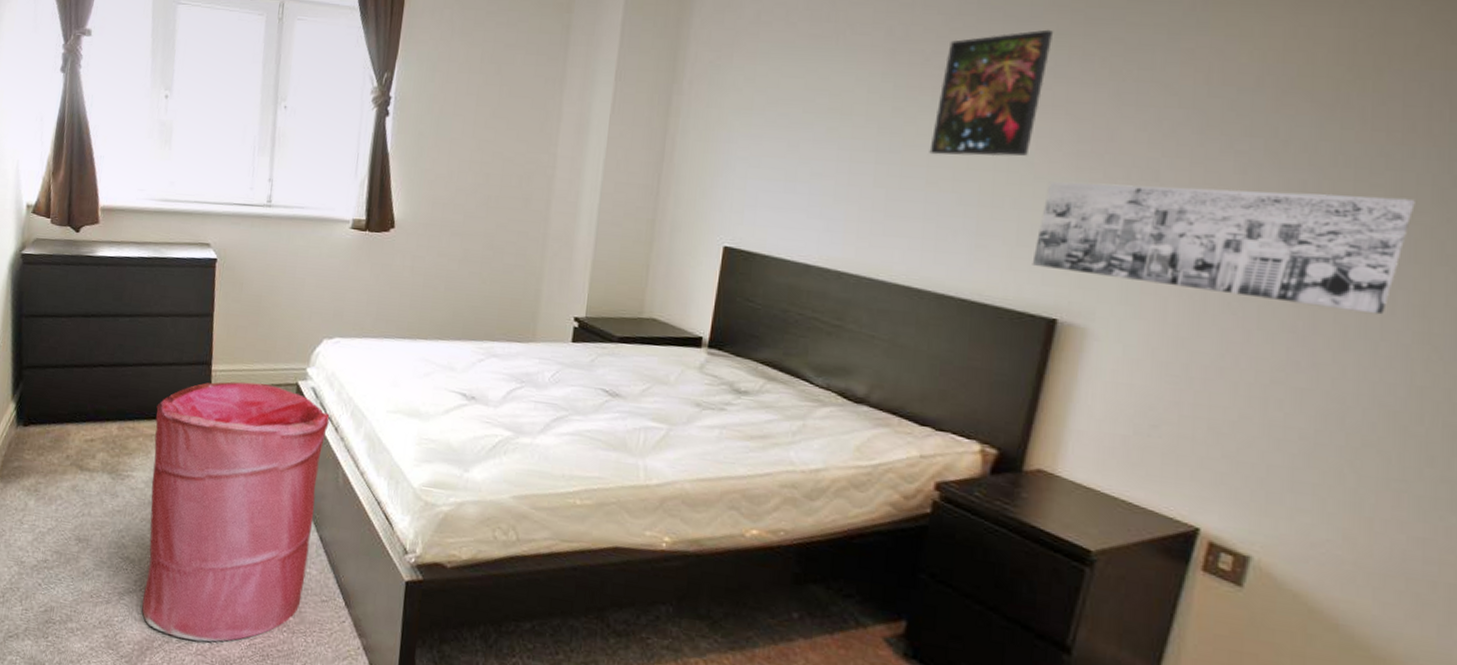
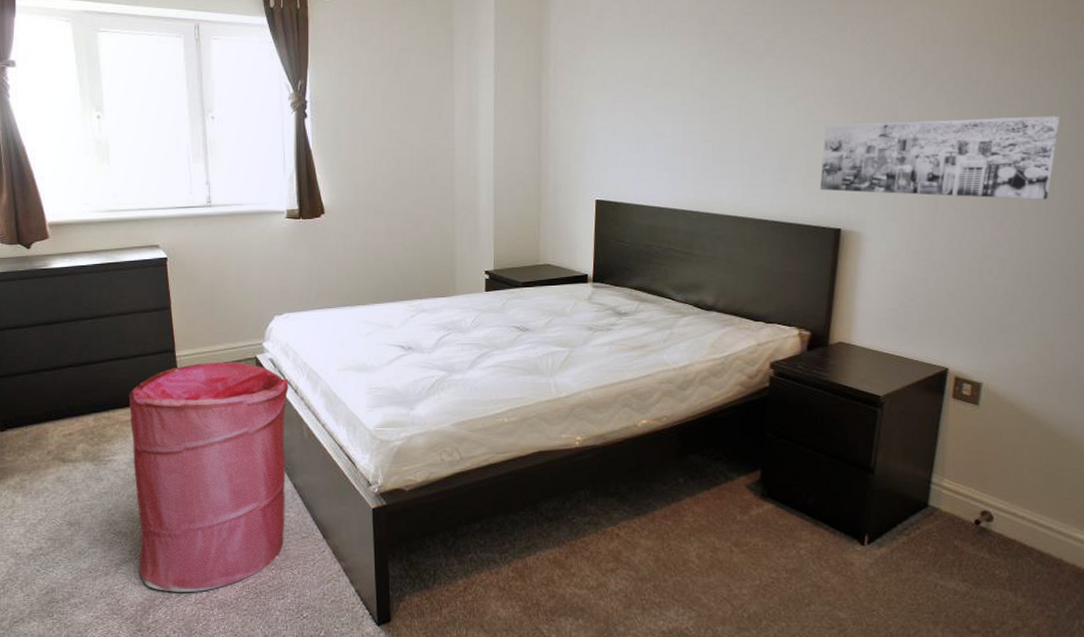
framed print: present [929,29,1054,157] -> none [739,9,817,112]

